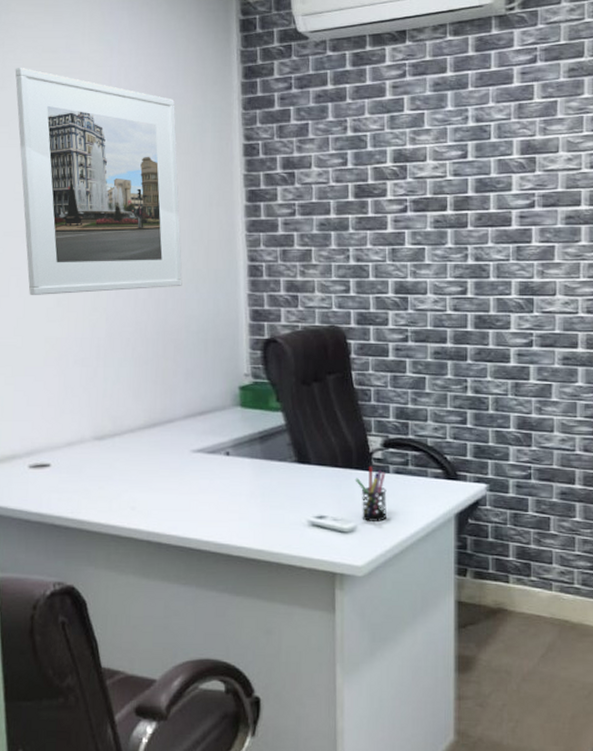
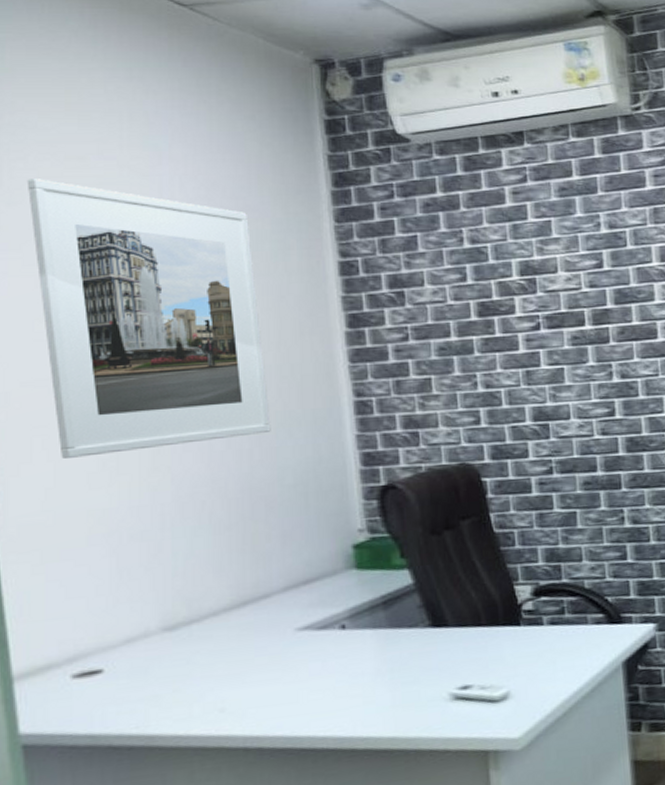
pen holder: present [355,466,387,522] -> none [503,620,544,685]

